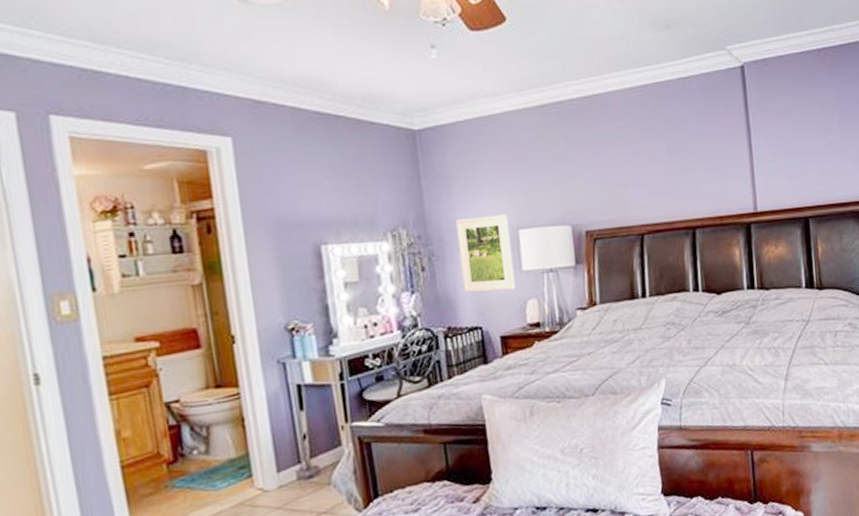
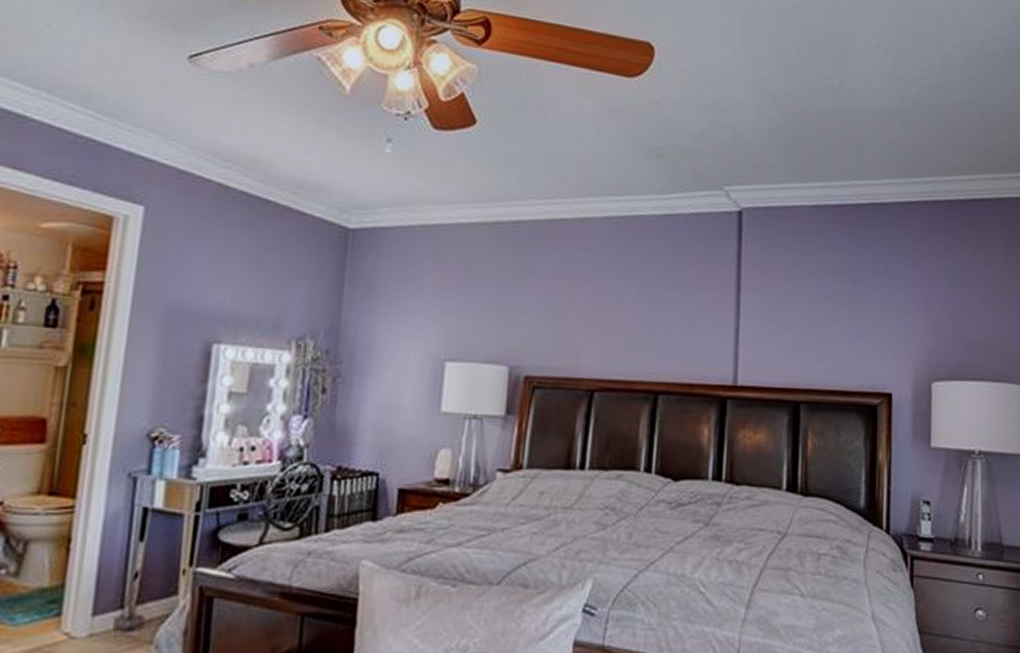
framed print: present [456,214,516,293] -> none [366,338,436,433]

